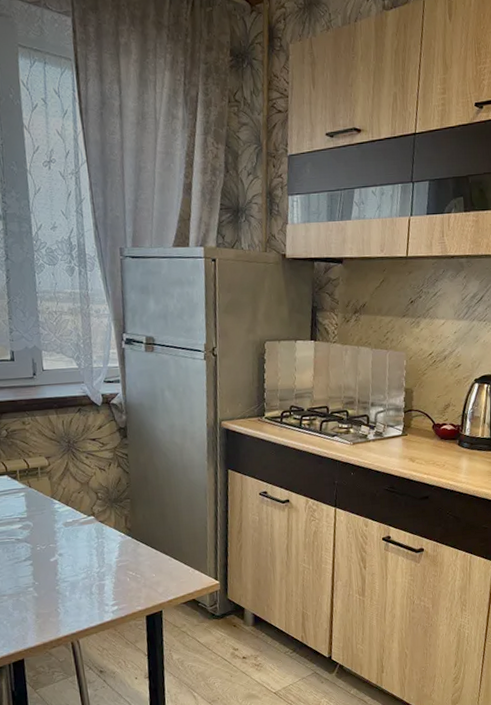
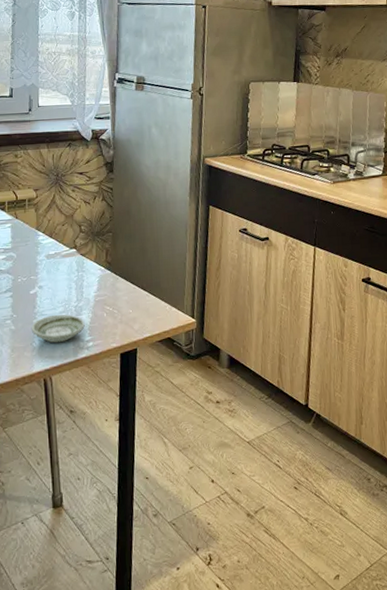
saucer: none [54,580,109,608] -> present [31,314,85,343]

